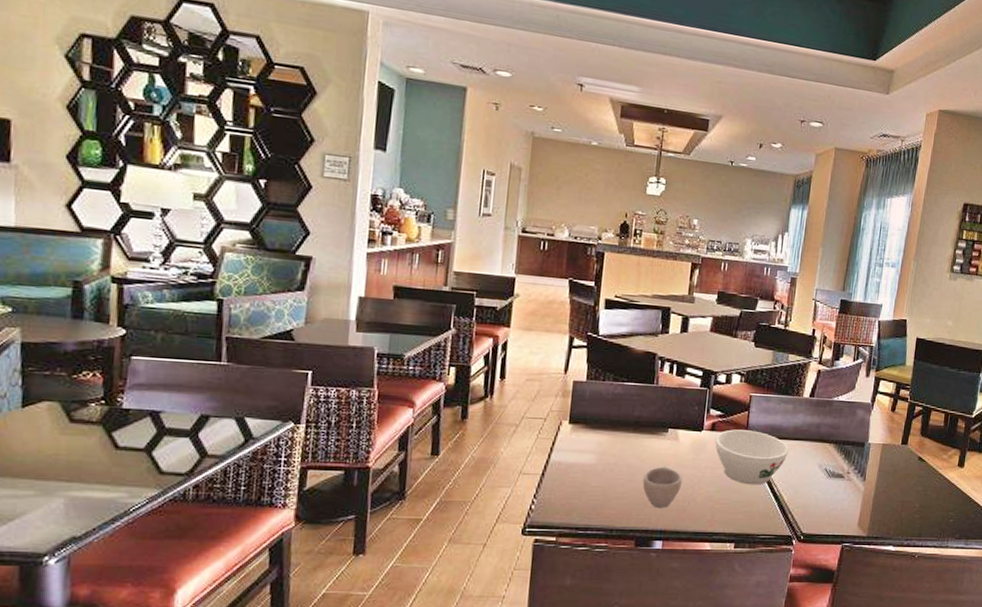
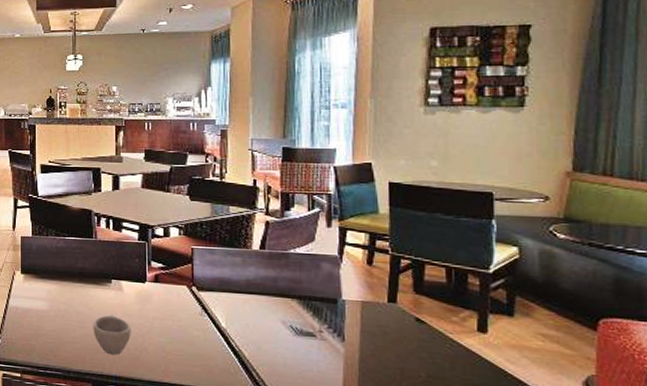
bowl: present [714,429,789,485] -> none [159,281,243,339]

